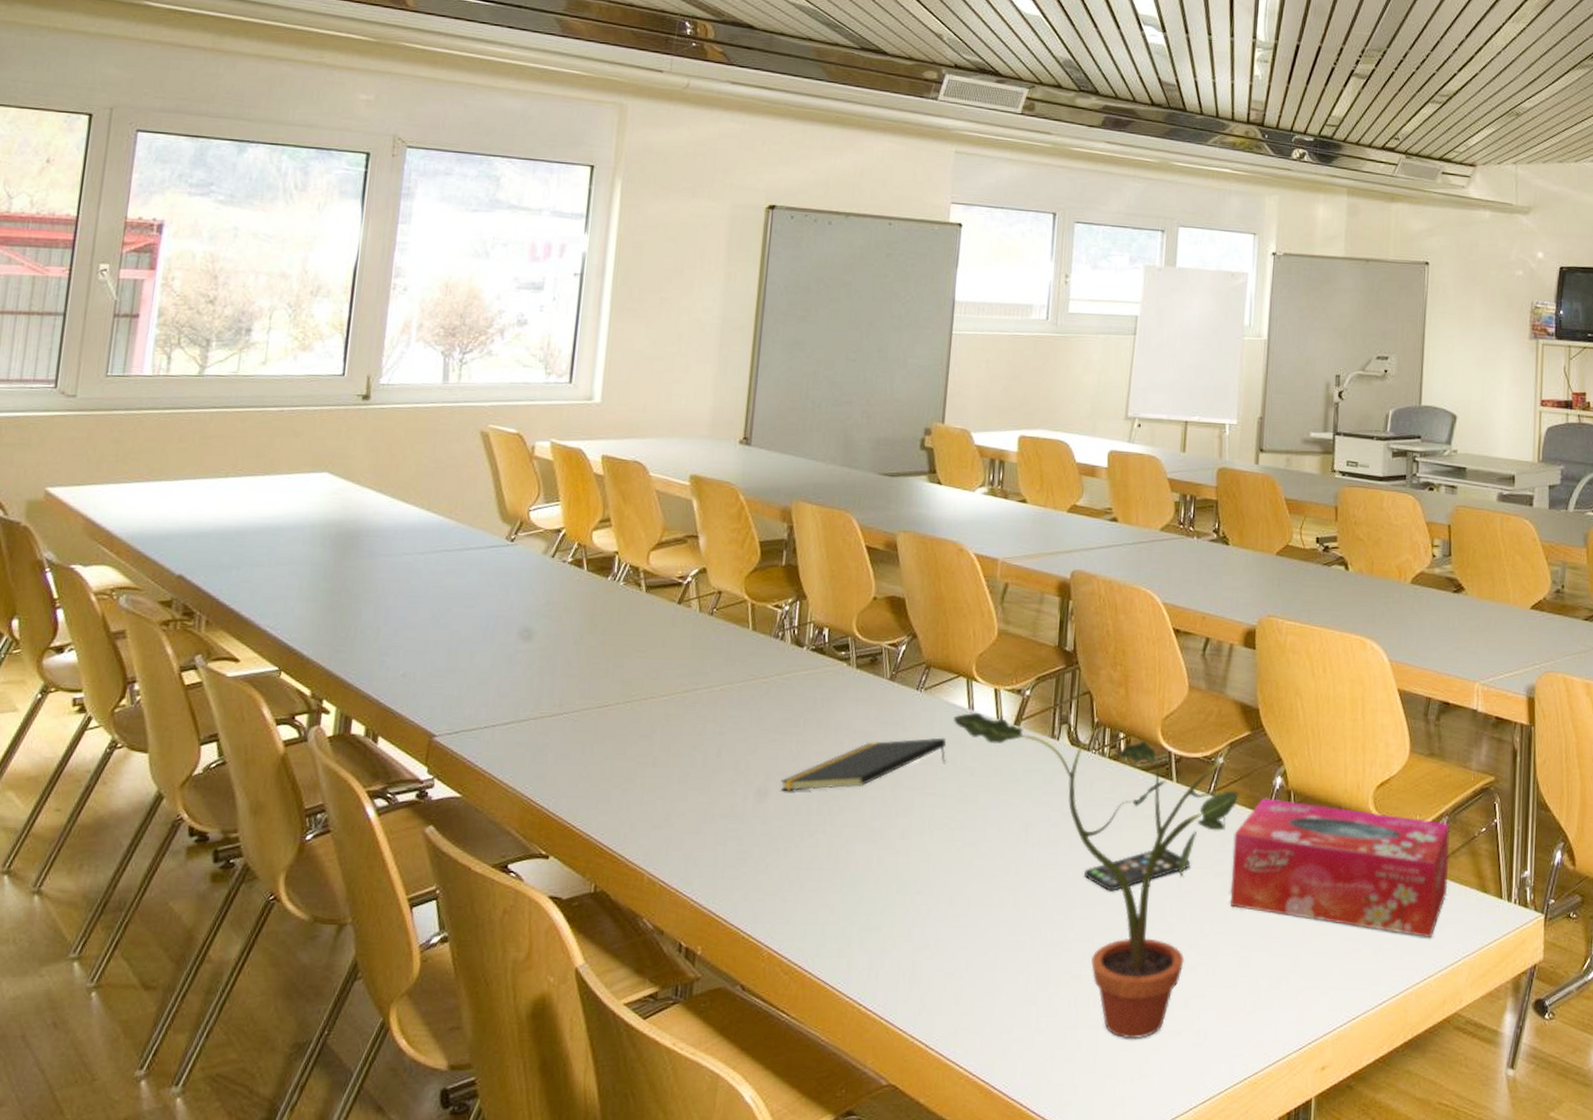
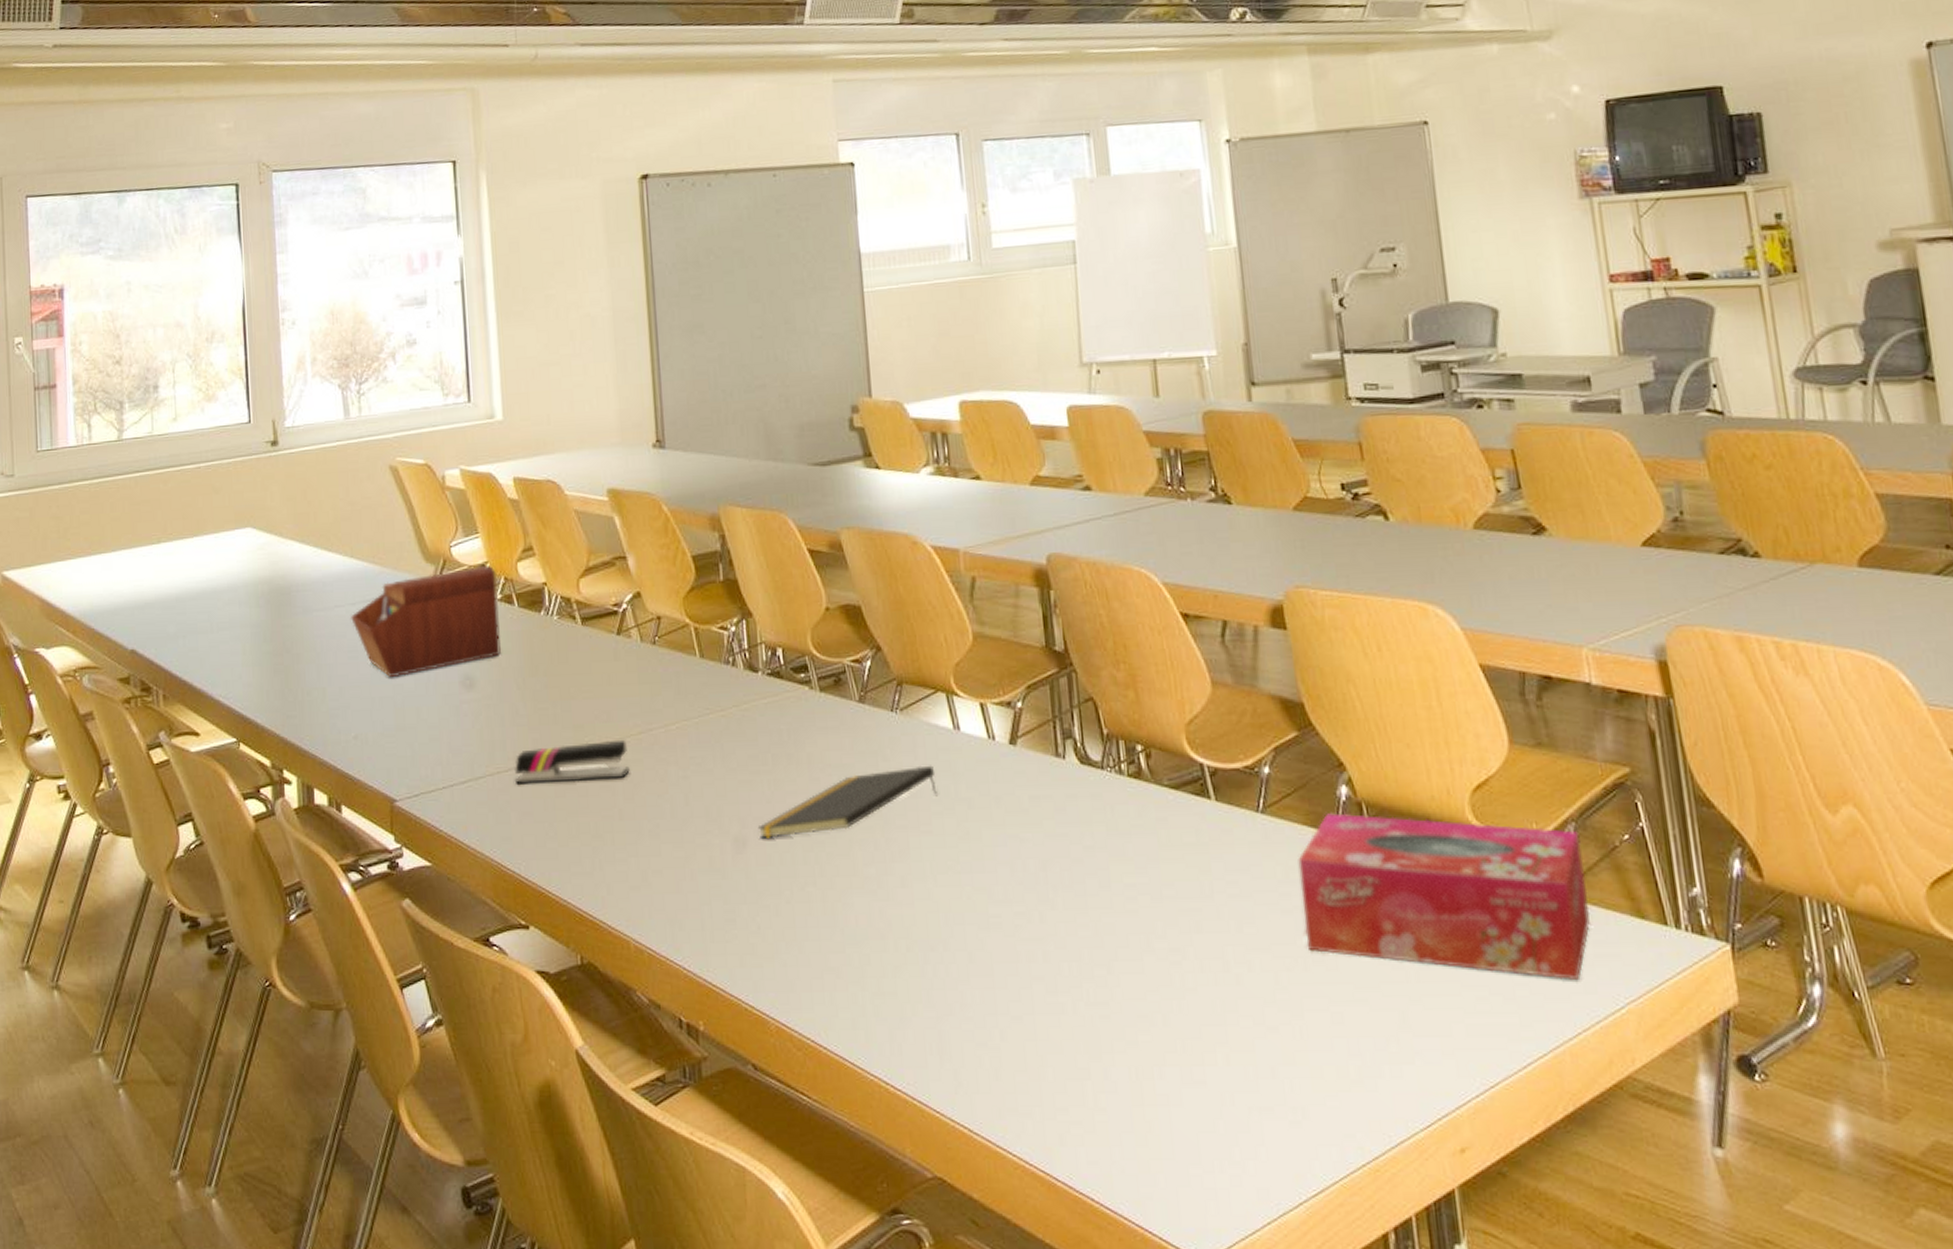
sewing box: none [416,530,571,624] -> present [350,565,501,678]
stapler: none [557,696,671,731] -> present [514,739,630,786]
potted plant: present [953,712,1239,1040] -> none [937,732,1296,1118]
smartphone: present [1084,848,1191,891] -> none [1122,882,1250,938]

